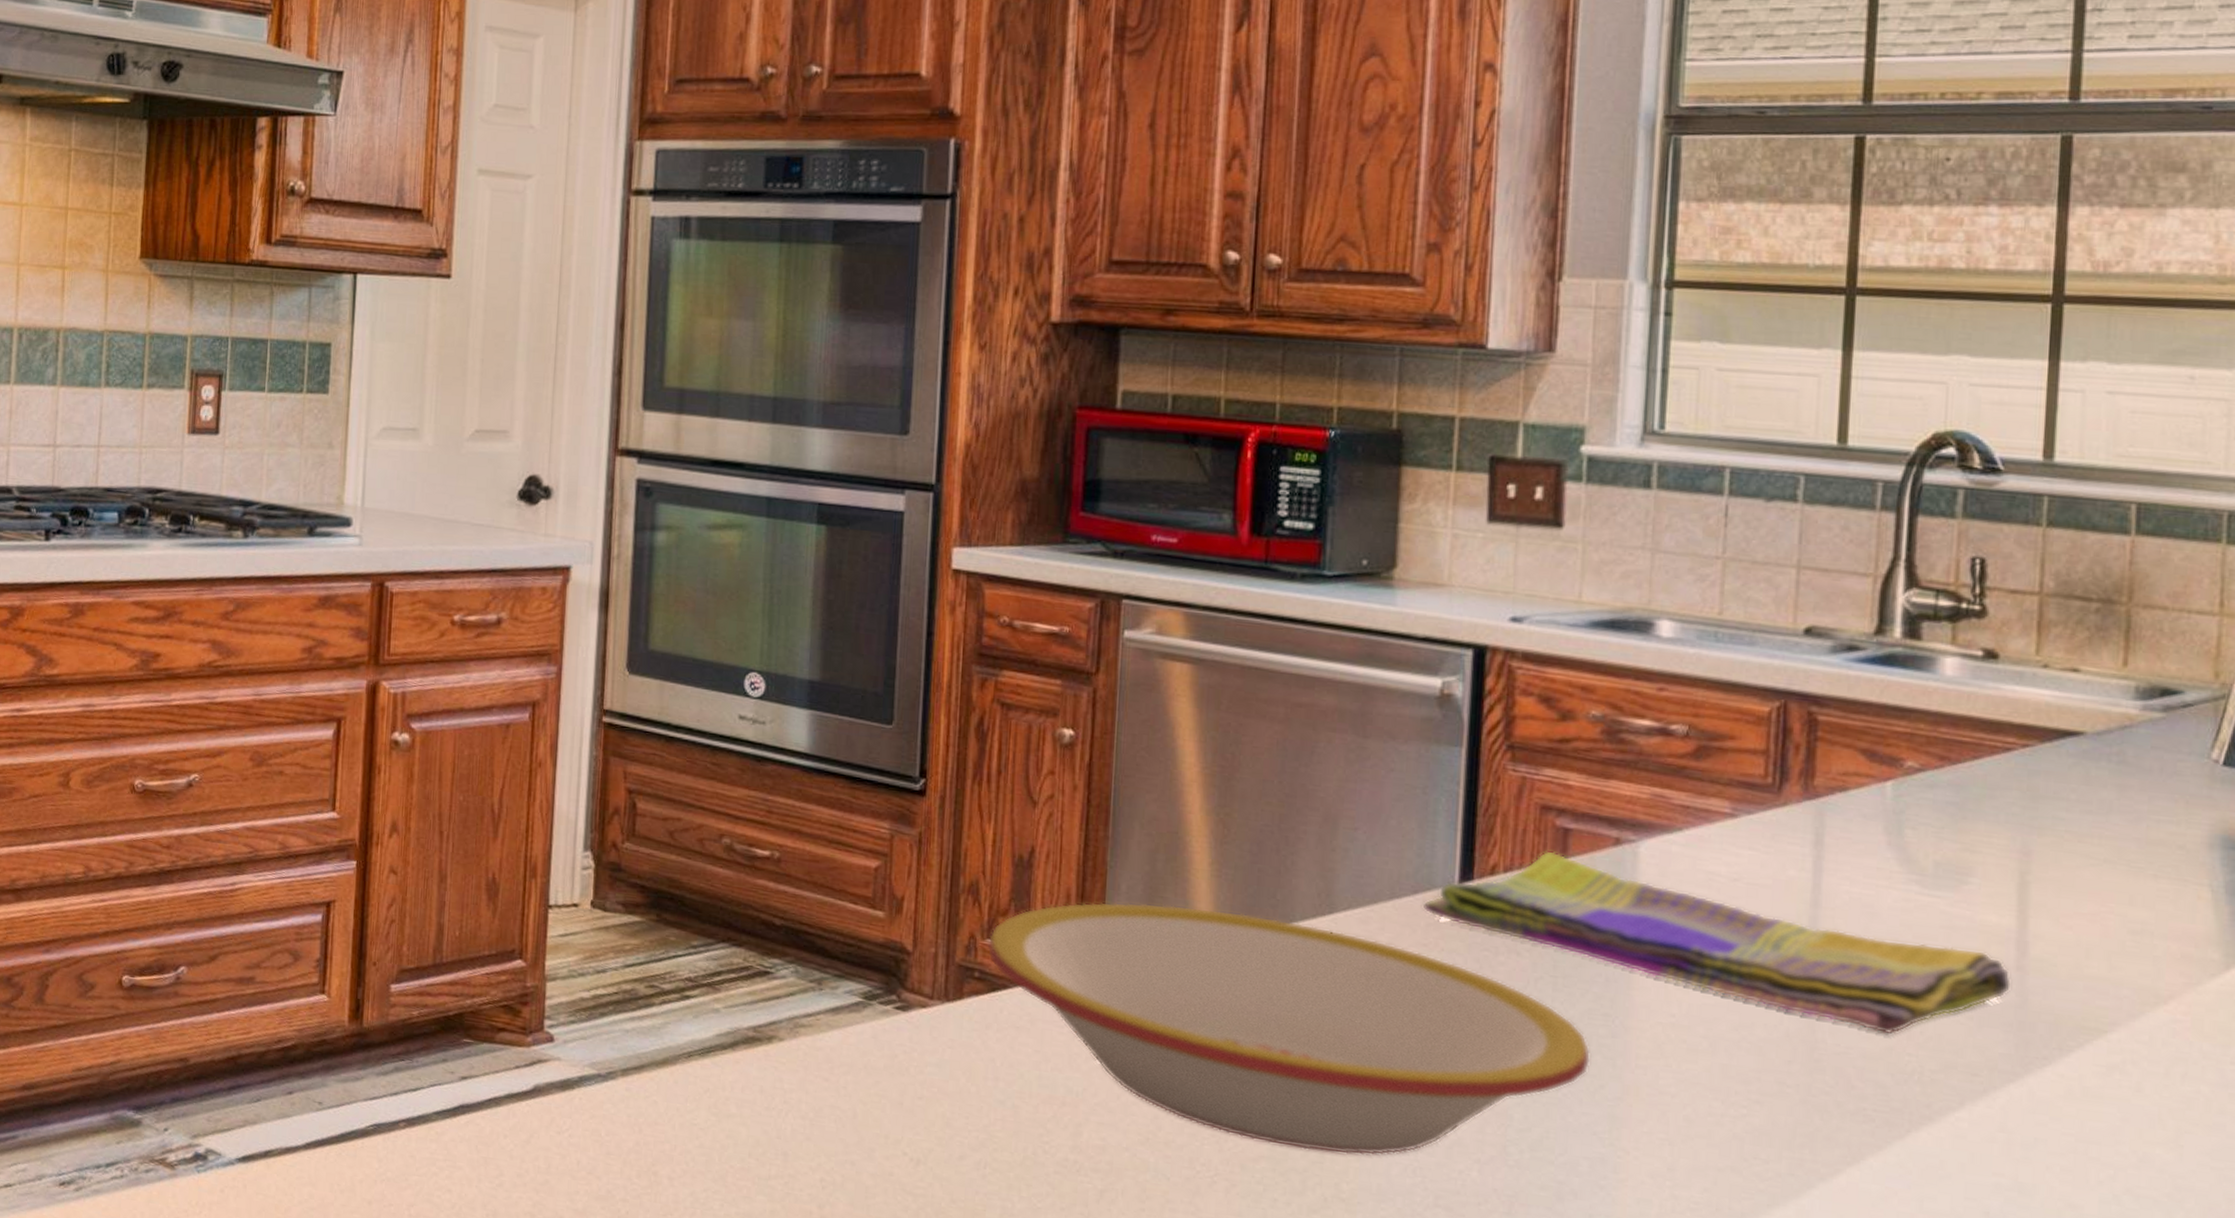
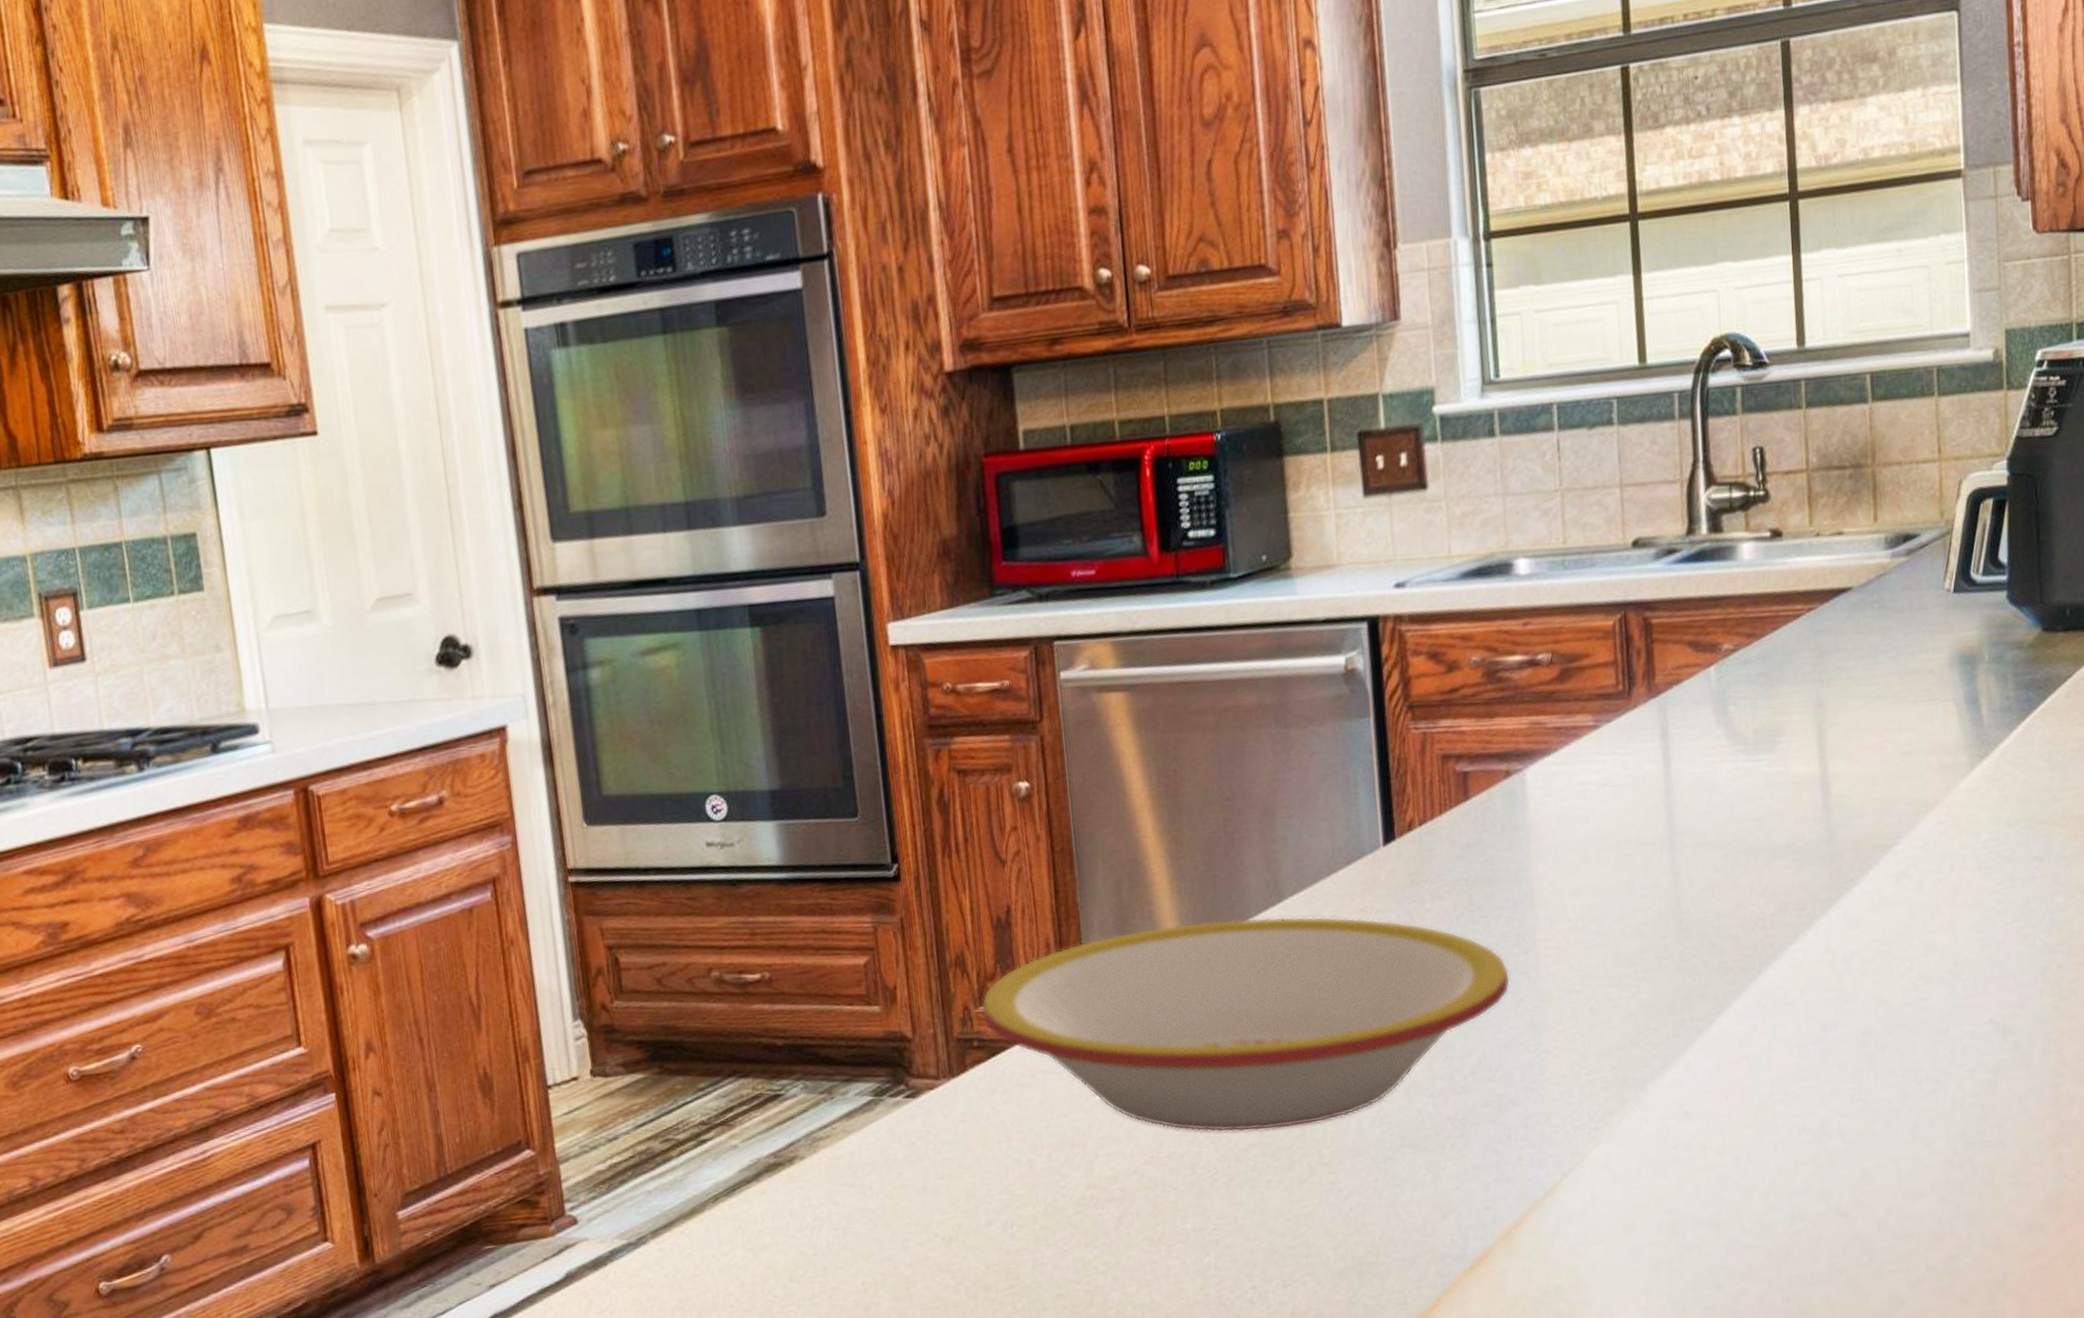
dish towel: present [1422,851,2012,1034] -> none [1356,796,1822,893]

